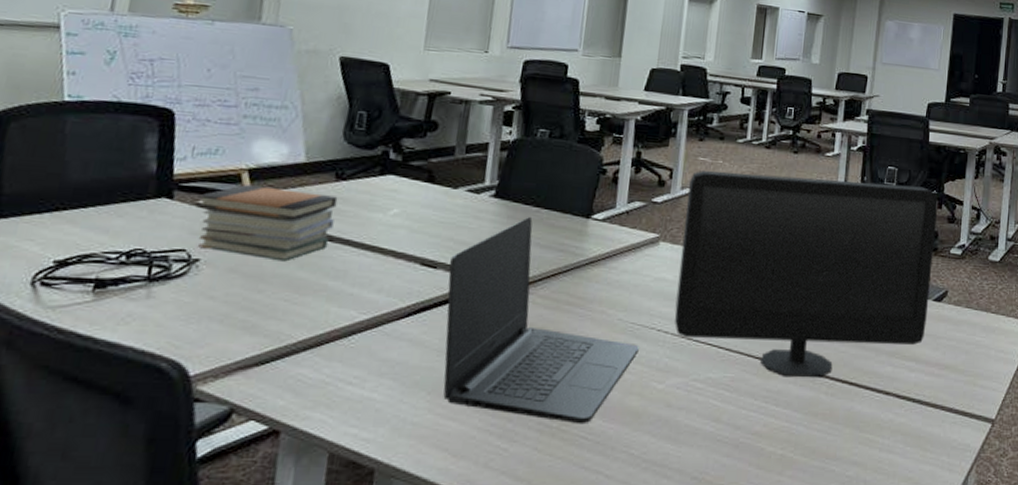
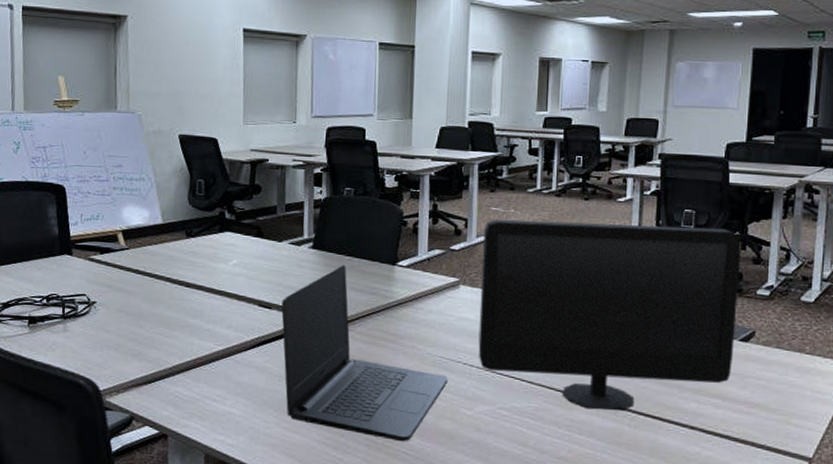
book stack: present [196,185,338,262] -> none [88,243,190,304]

